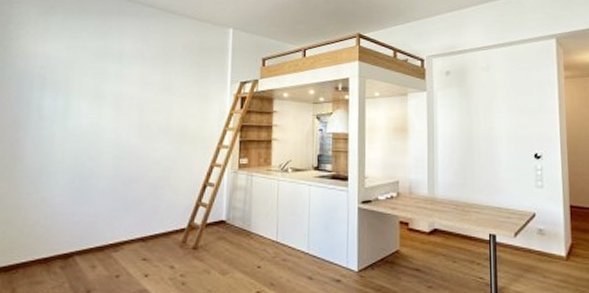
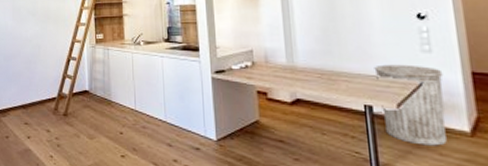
trash can: none [499,197,550,270] -> present [374,64,447,146]

